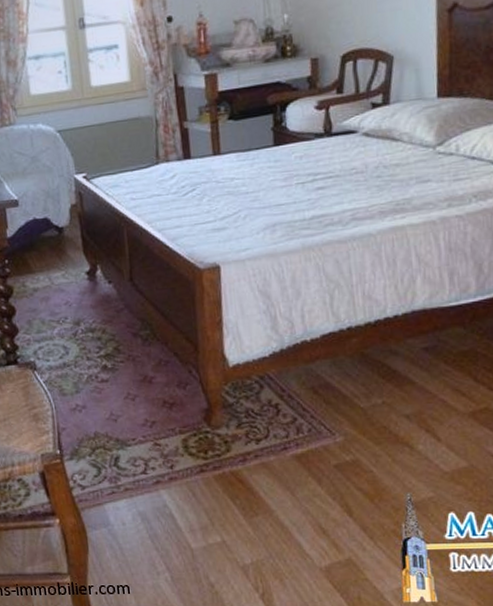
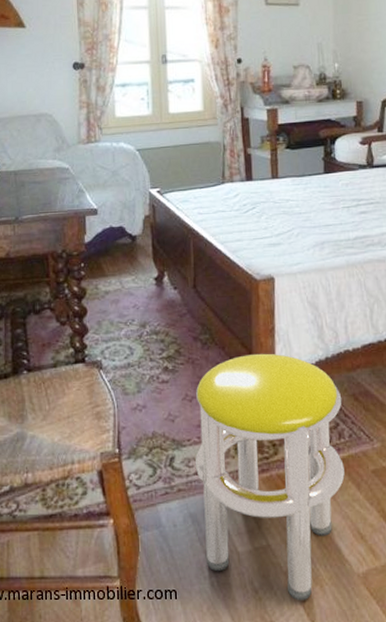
stool: none [139,347,304,595] -> present [194,353,345,601]

